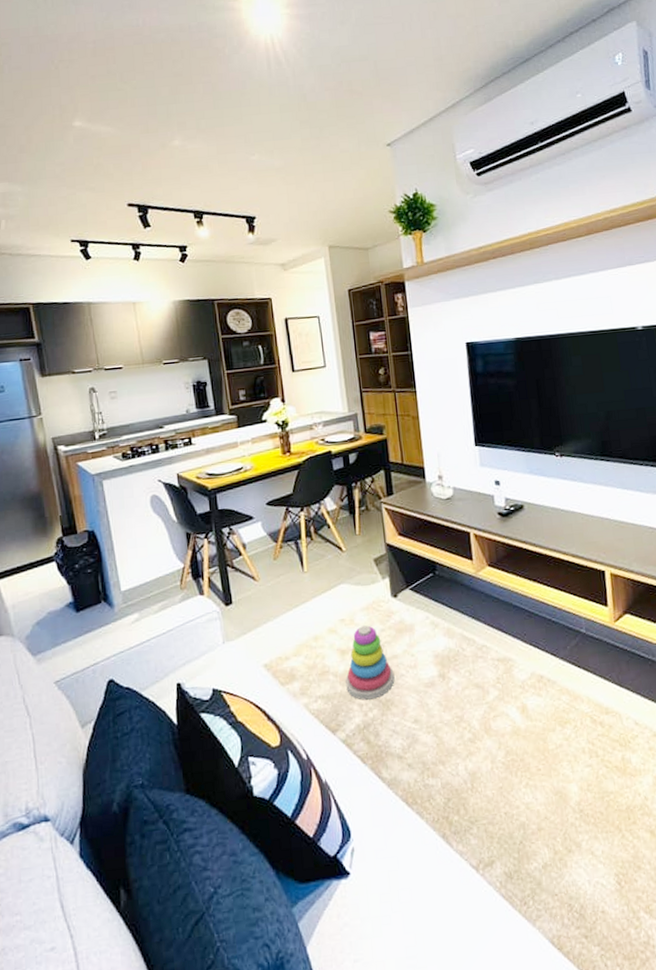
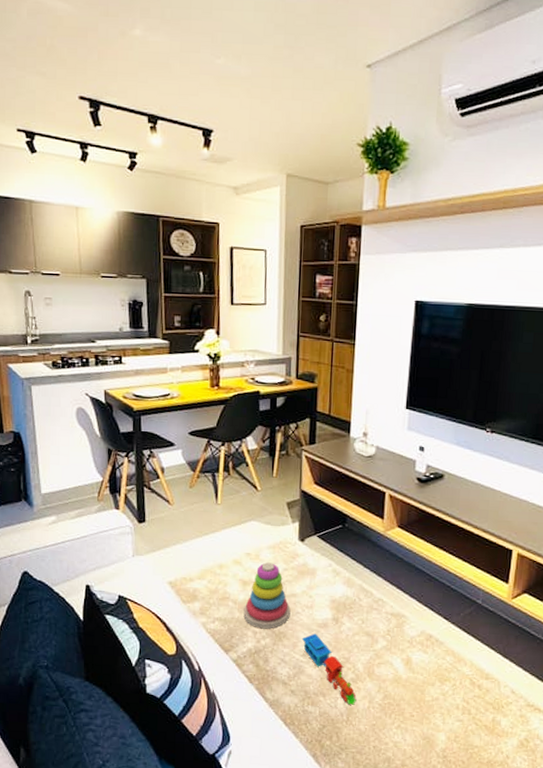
toy train: none [411,695,478,769] -> present [302,633,356,705]

